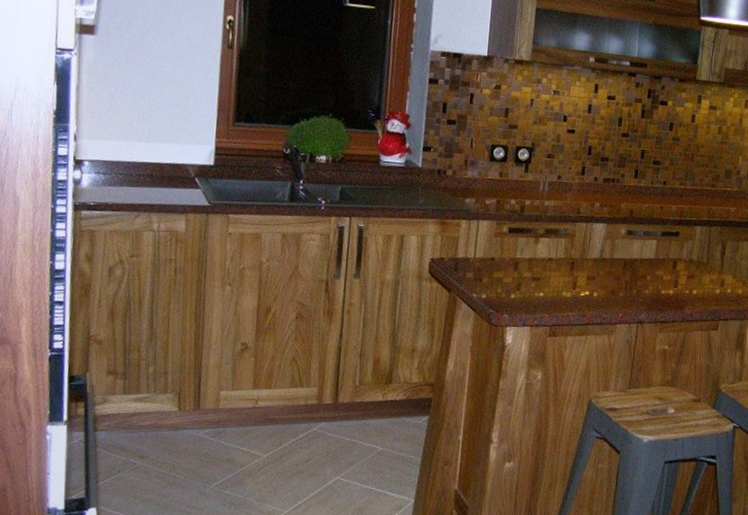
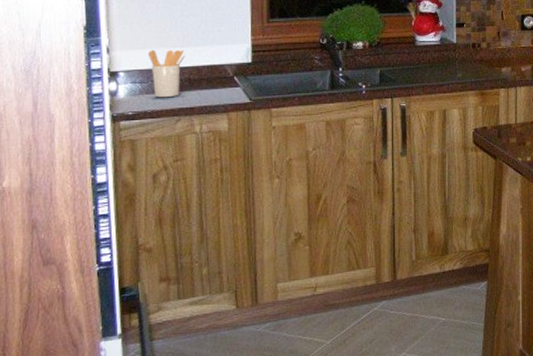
utensil holder: none [113,141,149,192] -> present [148,49,185,98]

